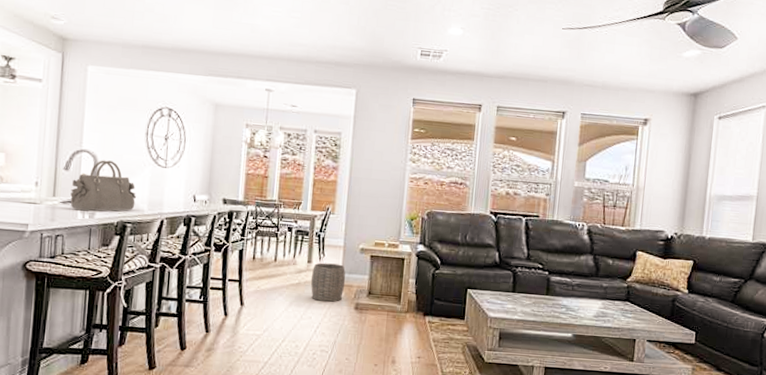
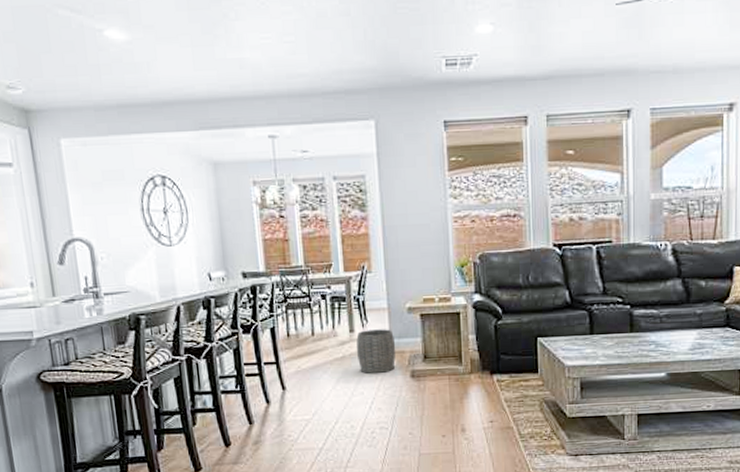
shoulder bag: present [70,160,136,212] -> none [71,246,145,308]

